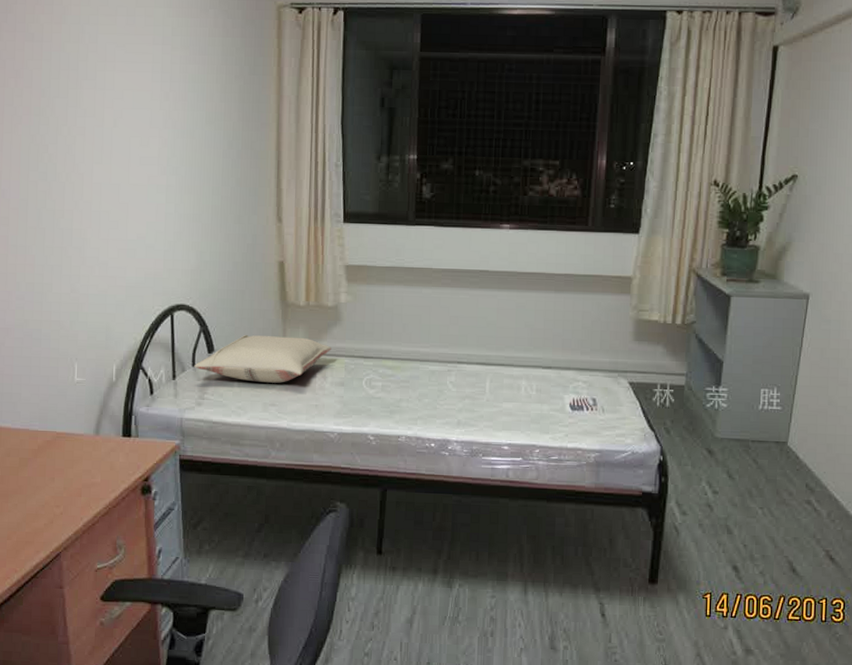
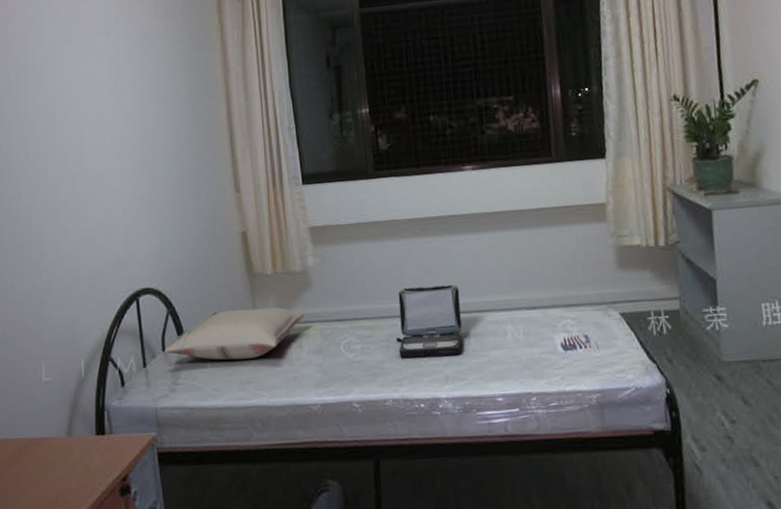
laptop: none [415,335,482,402] -> present [396,284,462,358]

